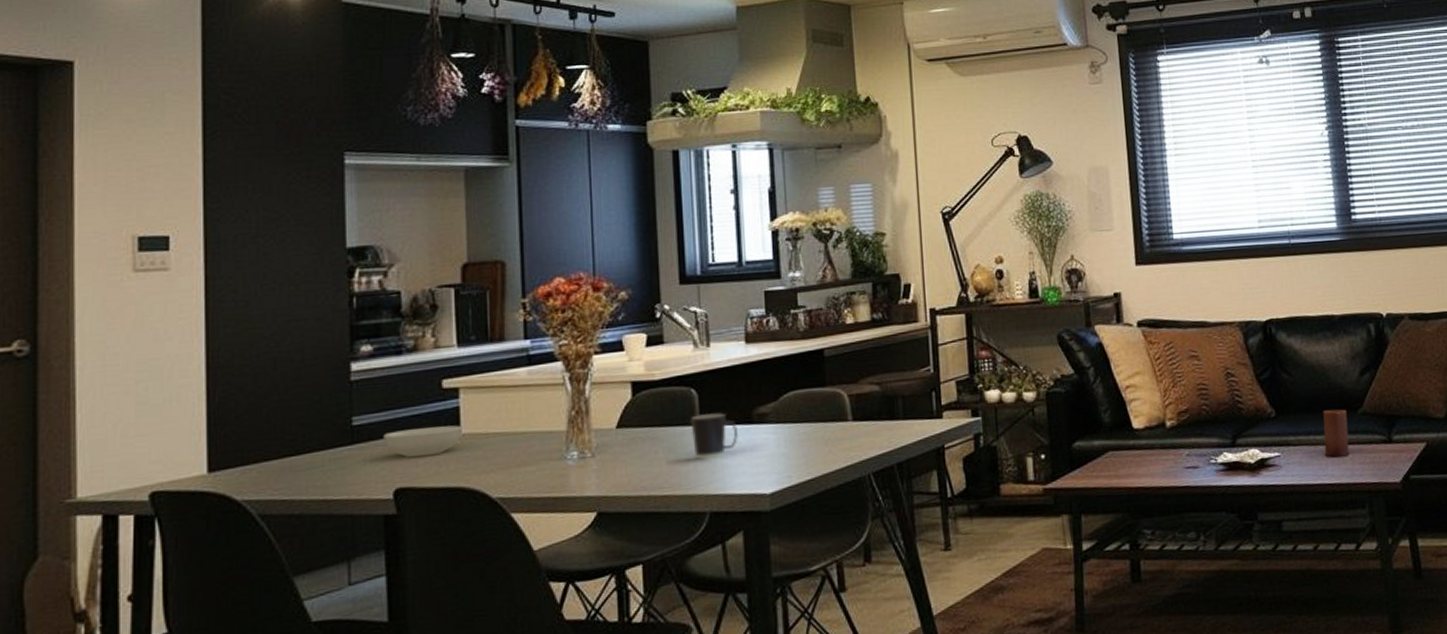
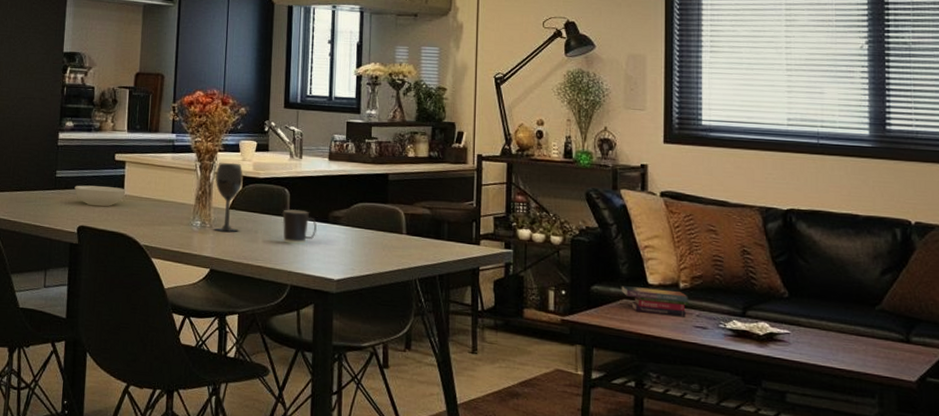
wine glass: none [593,366,633,460] -> present [214,163,243,232]
books: none [1105,431,1177,465] -> present [621,286,688,318]
candle: present [1323,409,1350,459] -> none [836,300,864,348]

